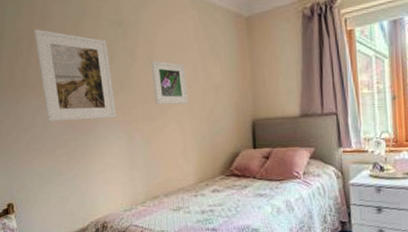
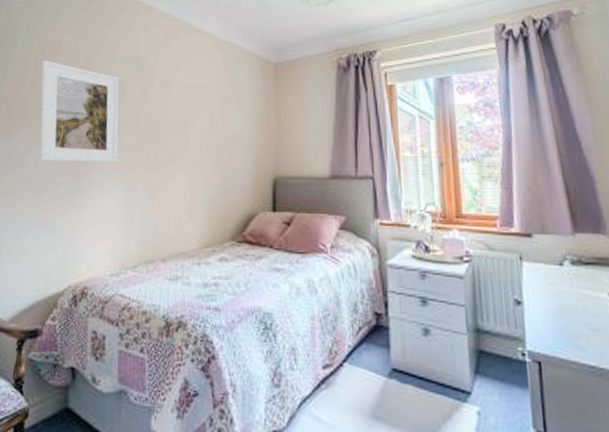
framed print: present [150,60,189,105] -> none [163,102,203,153]

